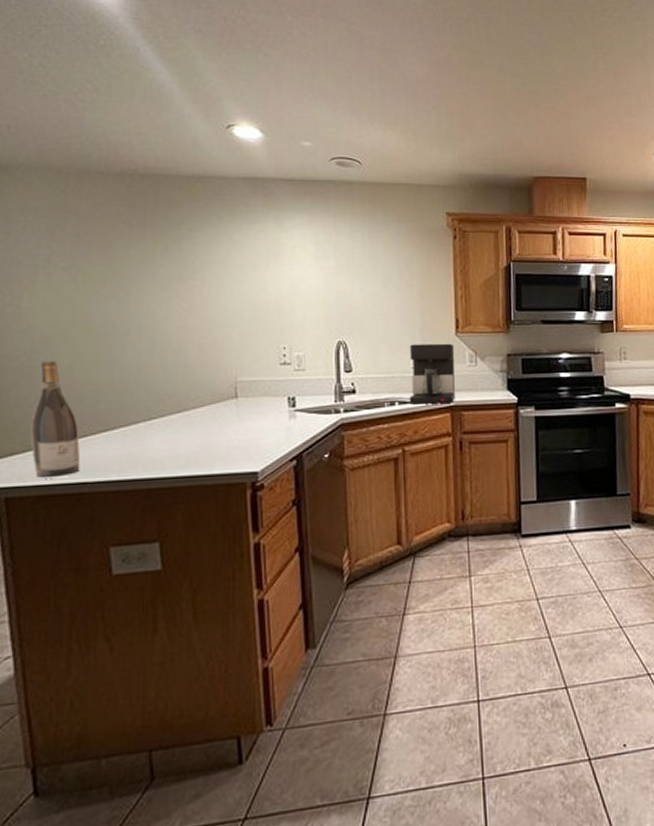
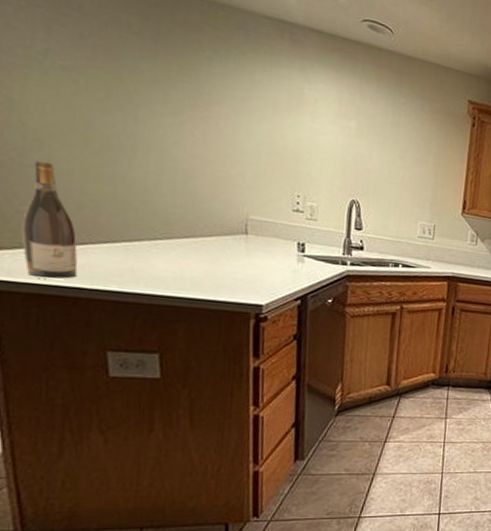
coffee maker: present [409,343,455,405] -> none [412,215,459,274]

